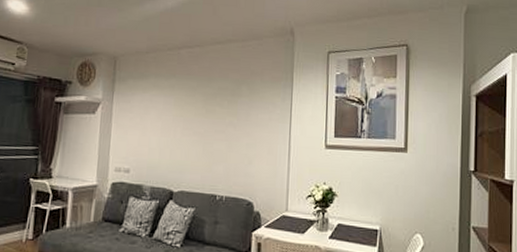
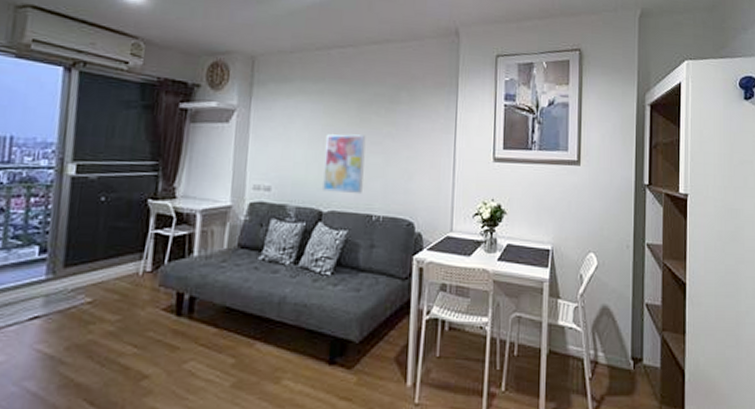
wall art: none [173,123,211,177] -> present [323,134,366,195]

